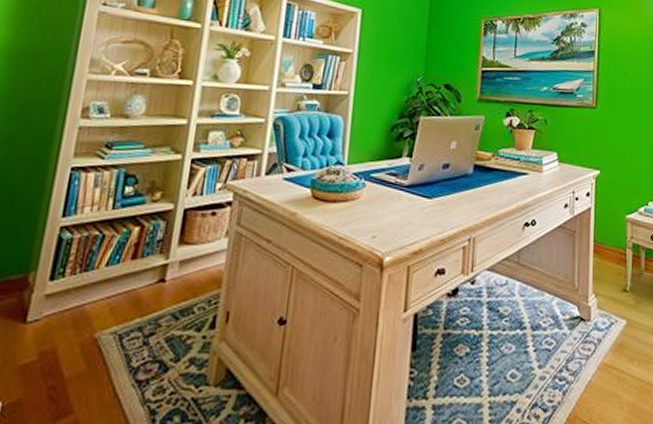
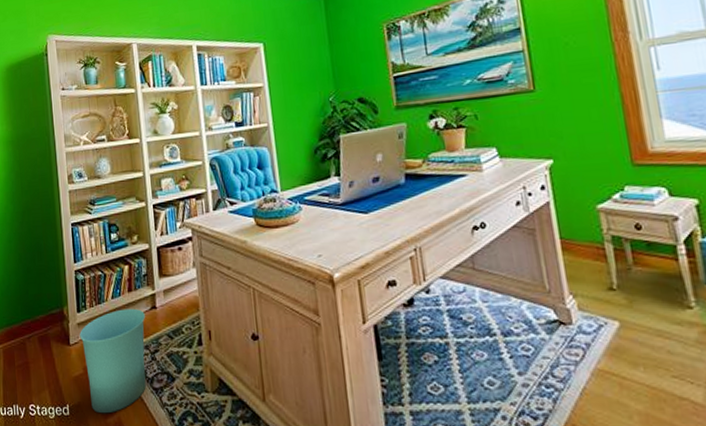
waste bin: none [37,280,148,414] -> present [80,308,146,414]

